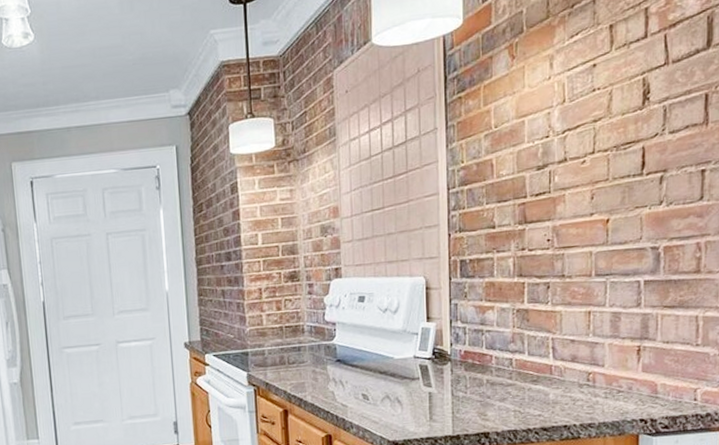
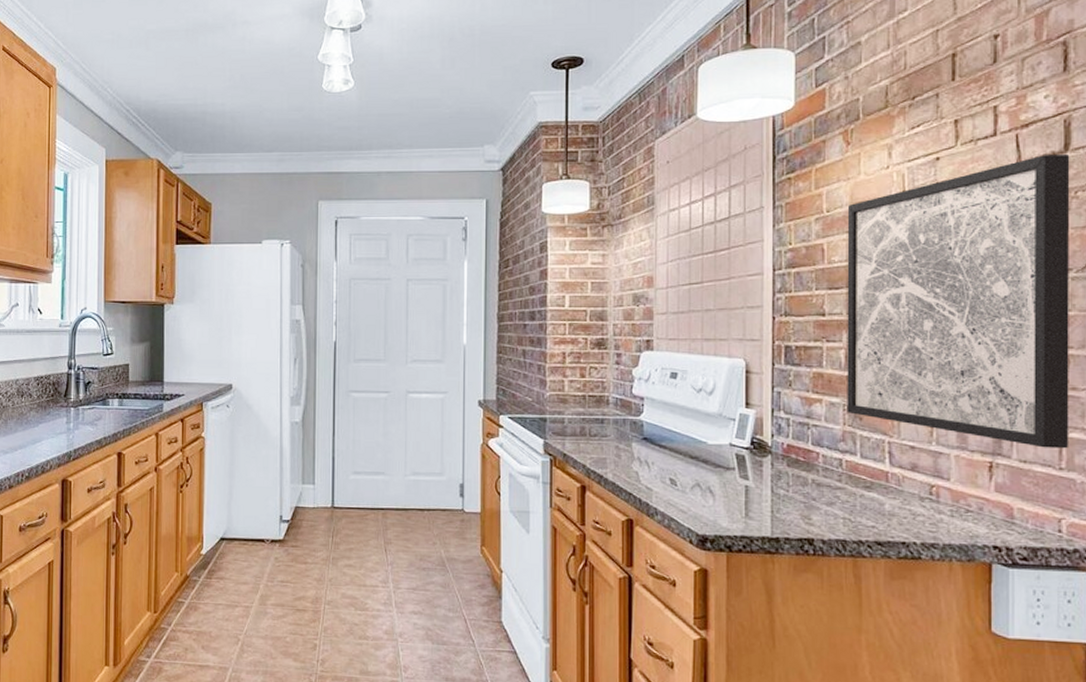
wall art: none [513,51,712,329] -> present [847,155,1070,449]

